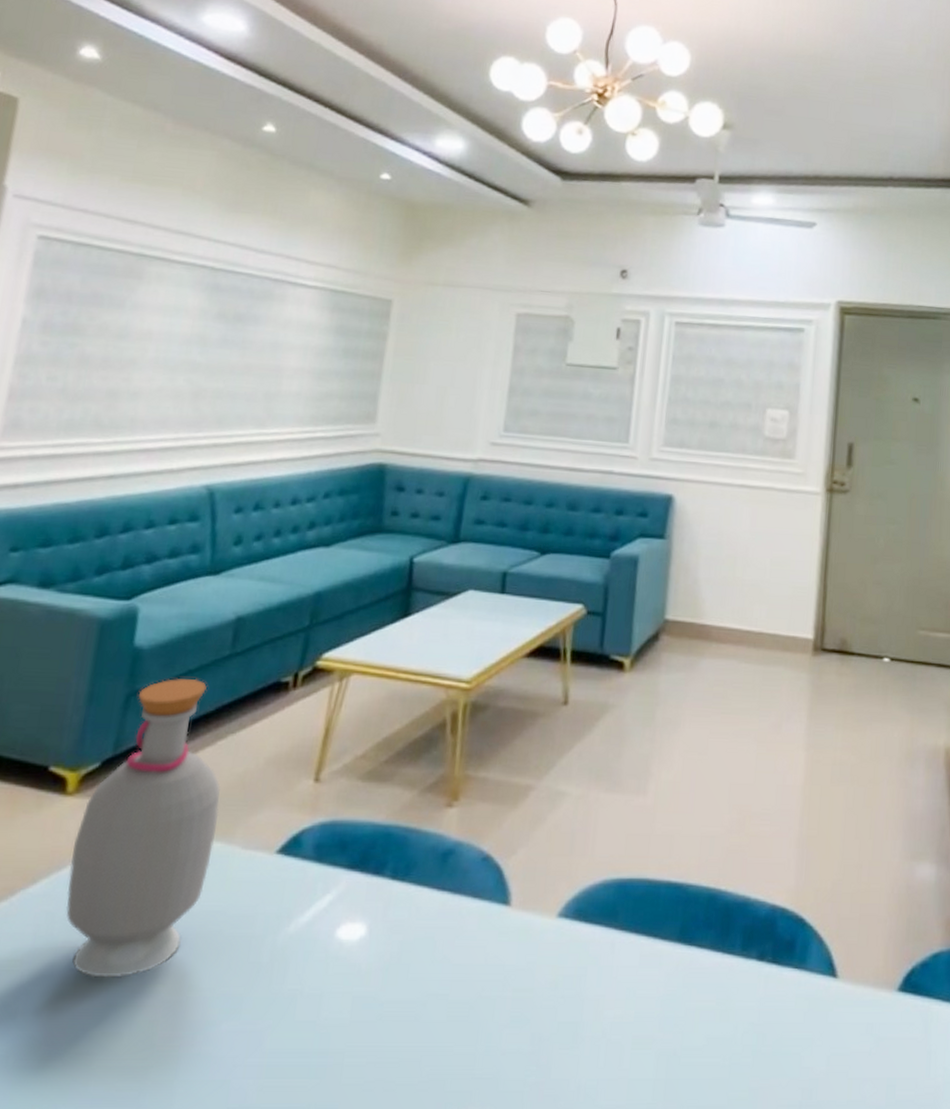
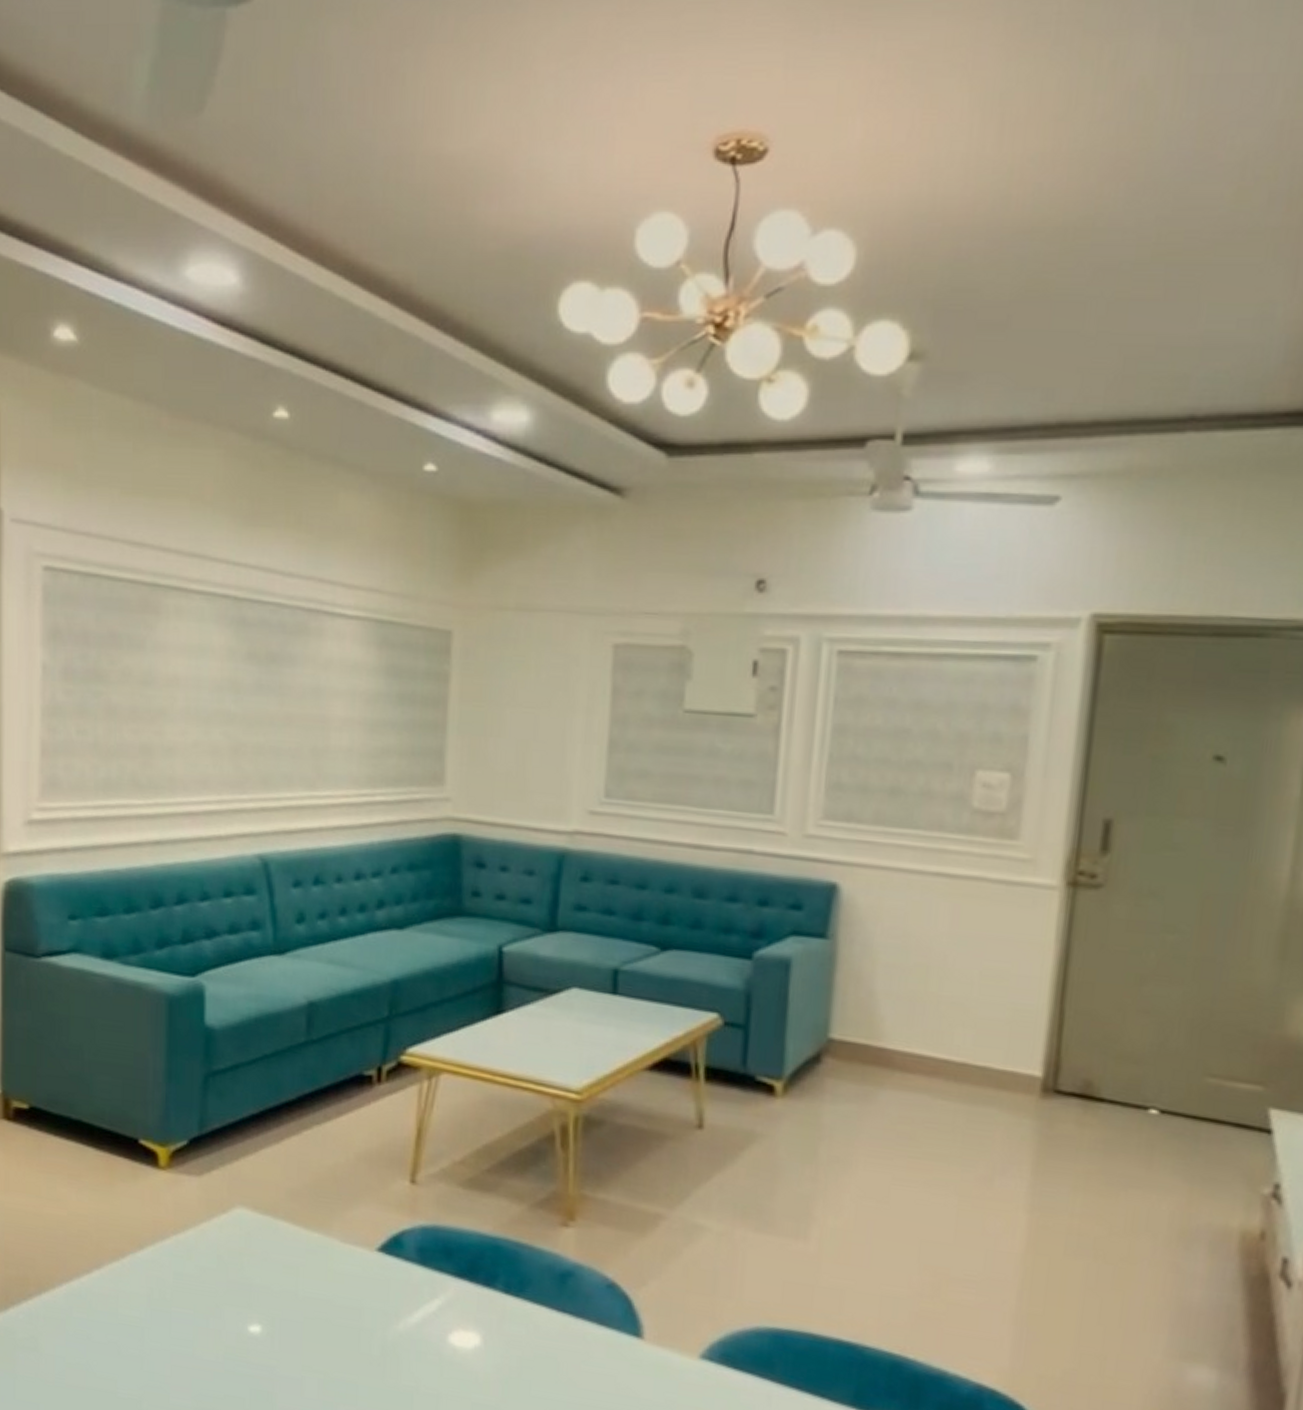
bottle: present [66,678,220,978] -> none [172,1062,313,1348]

